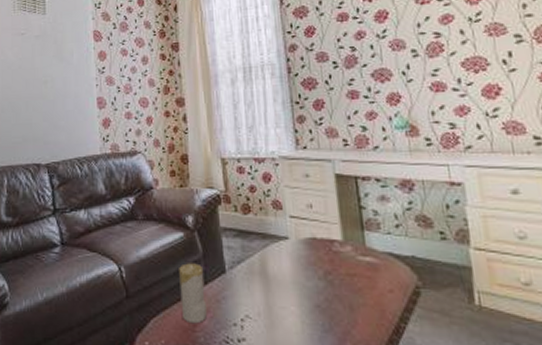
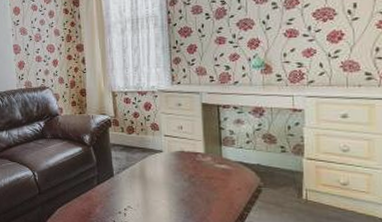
candle: present [179,263,207,324] -> none [78,170,99,212]

